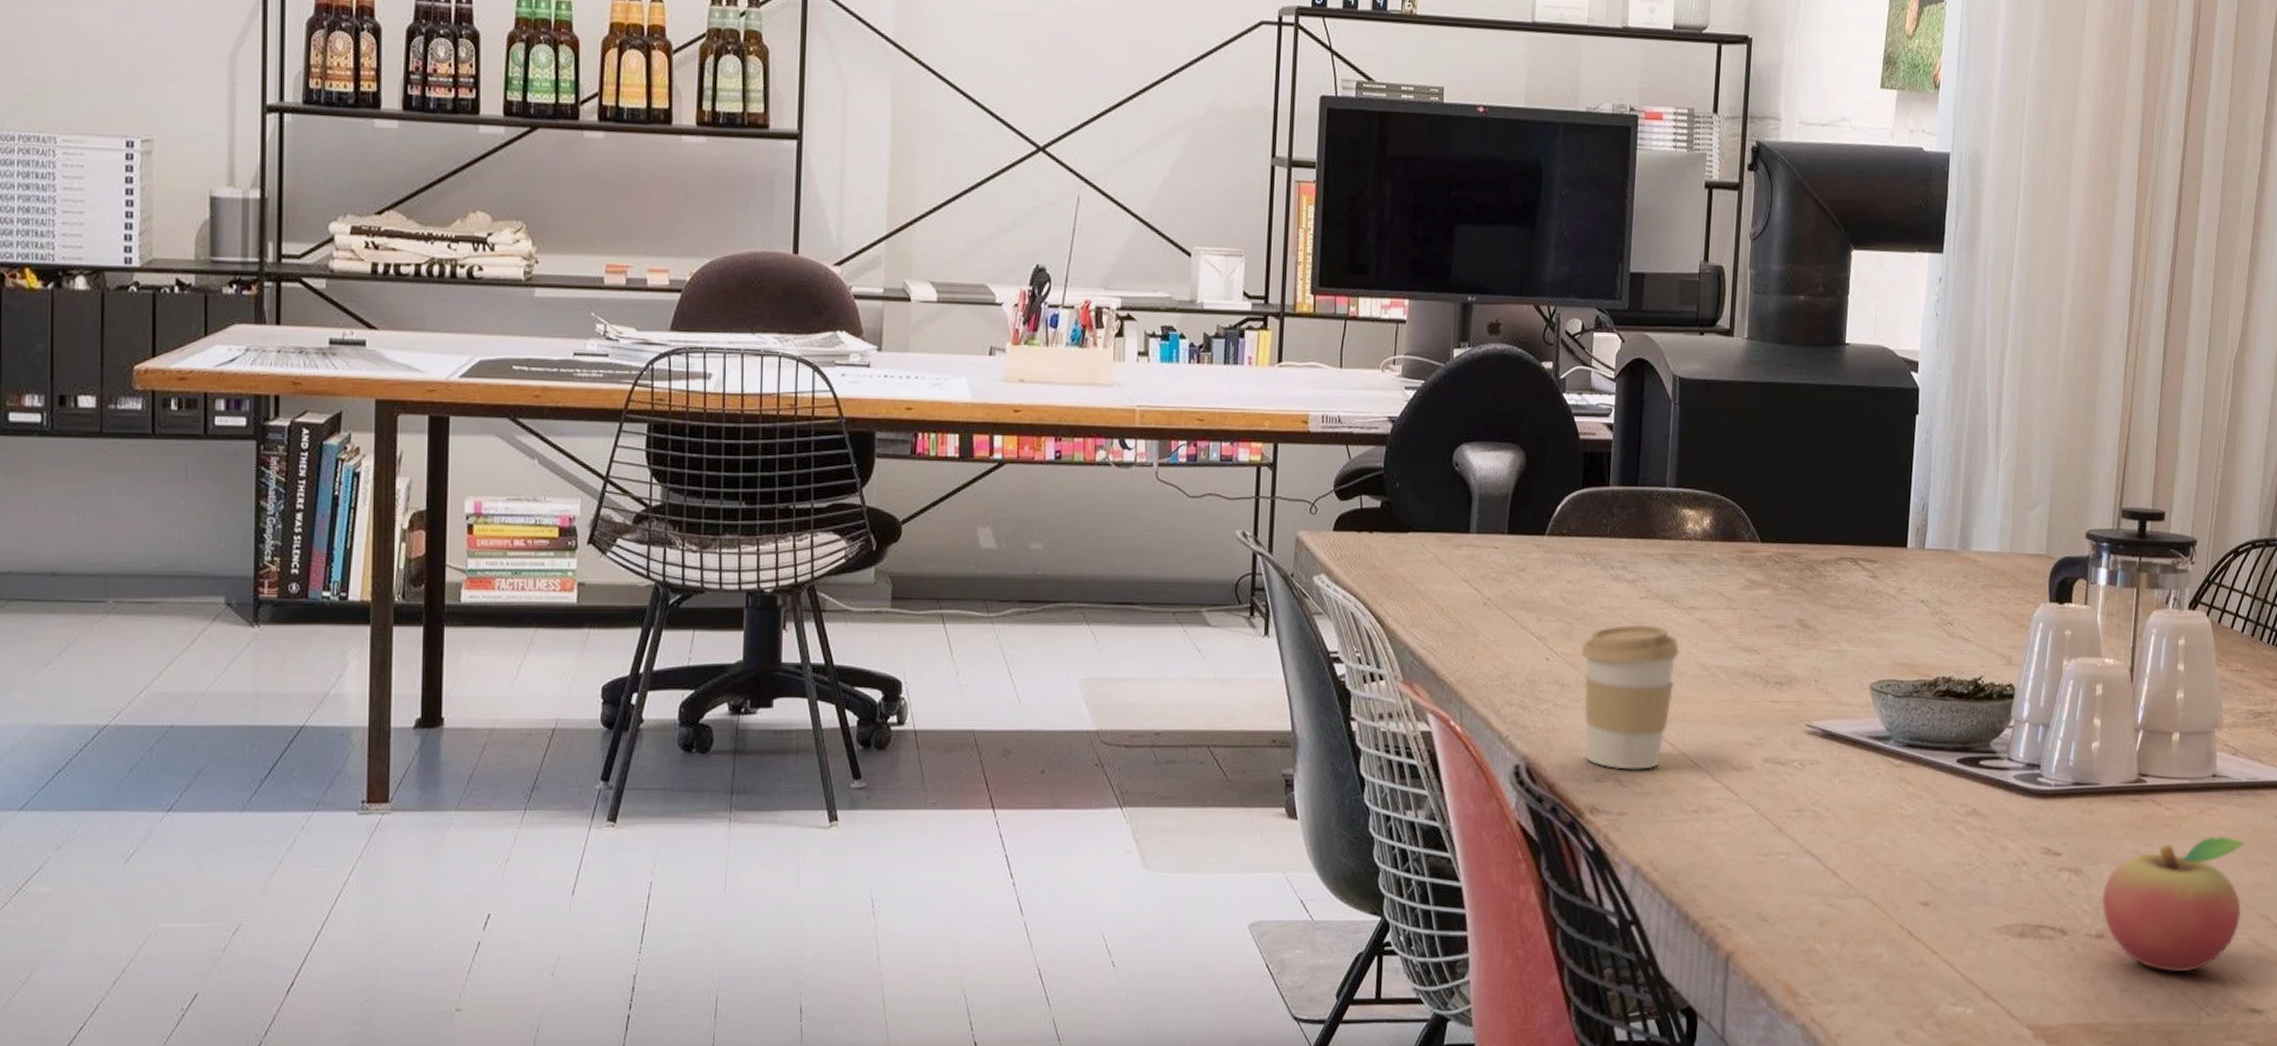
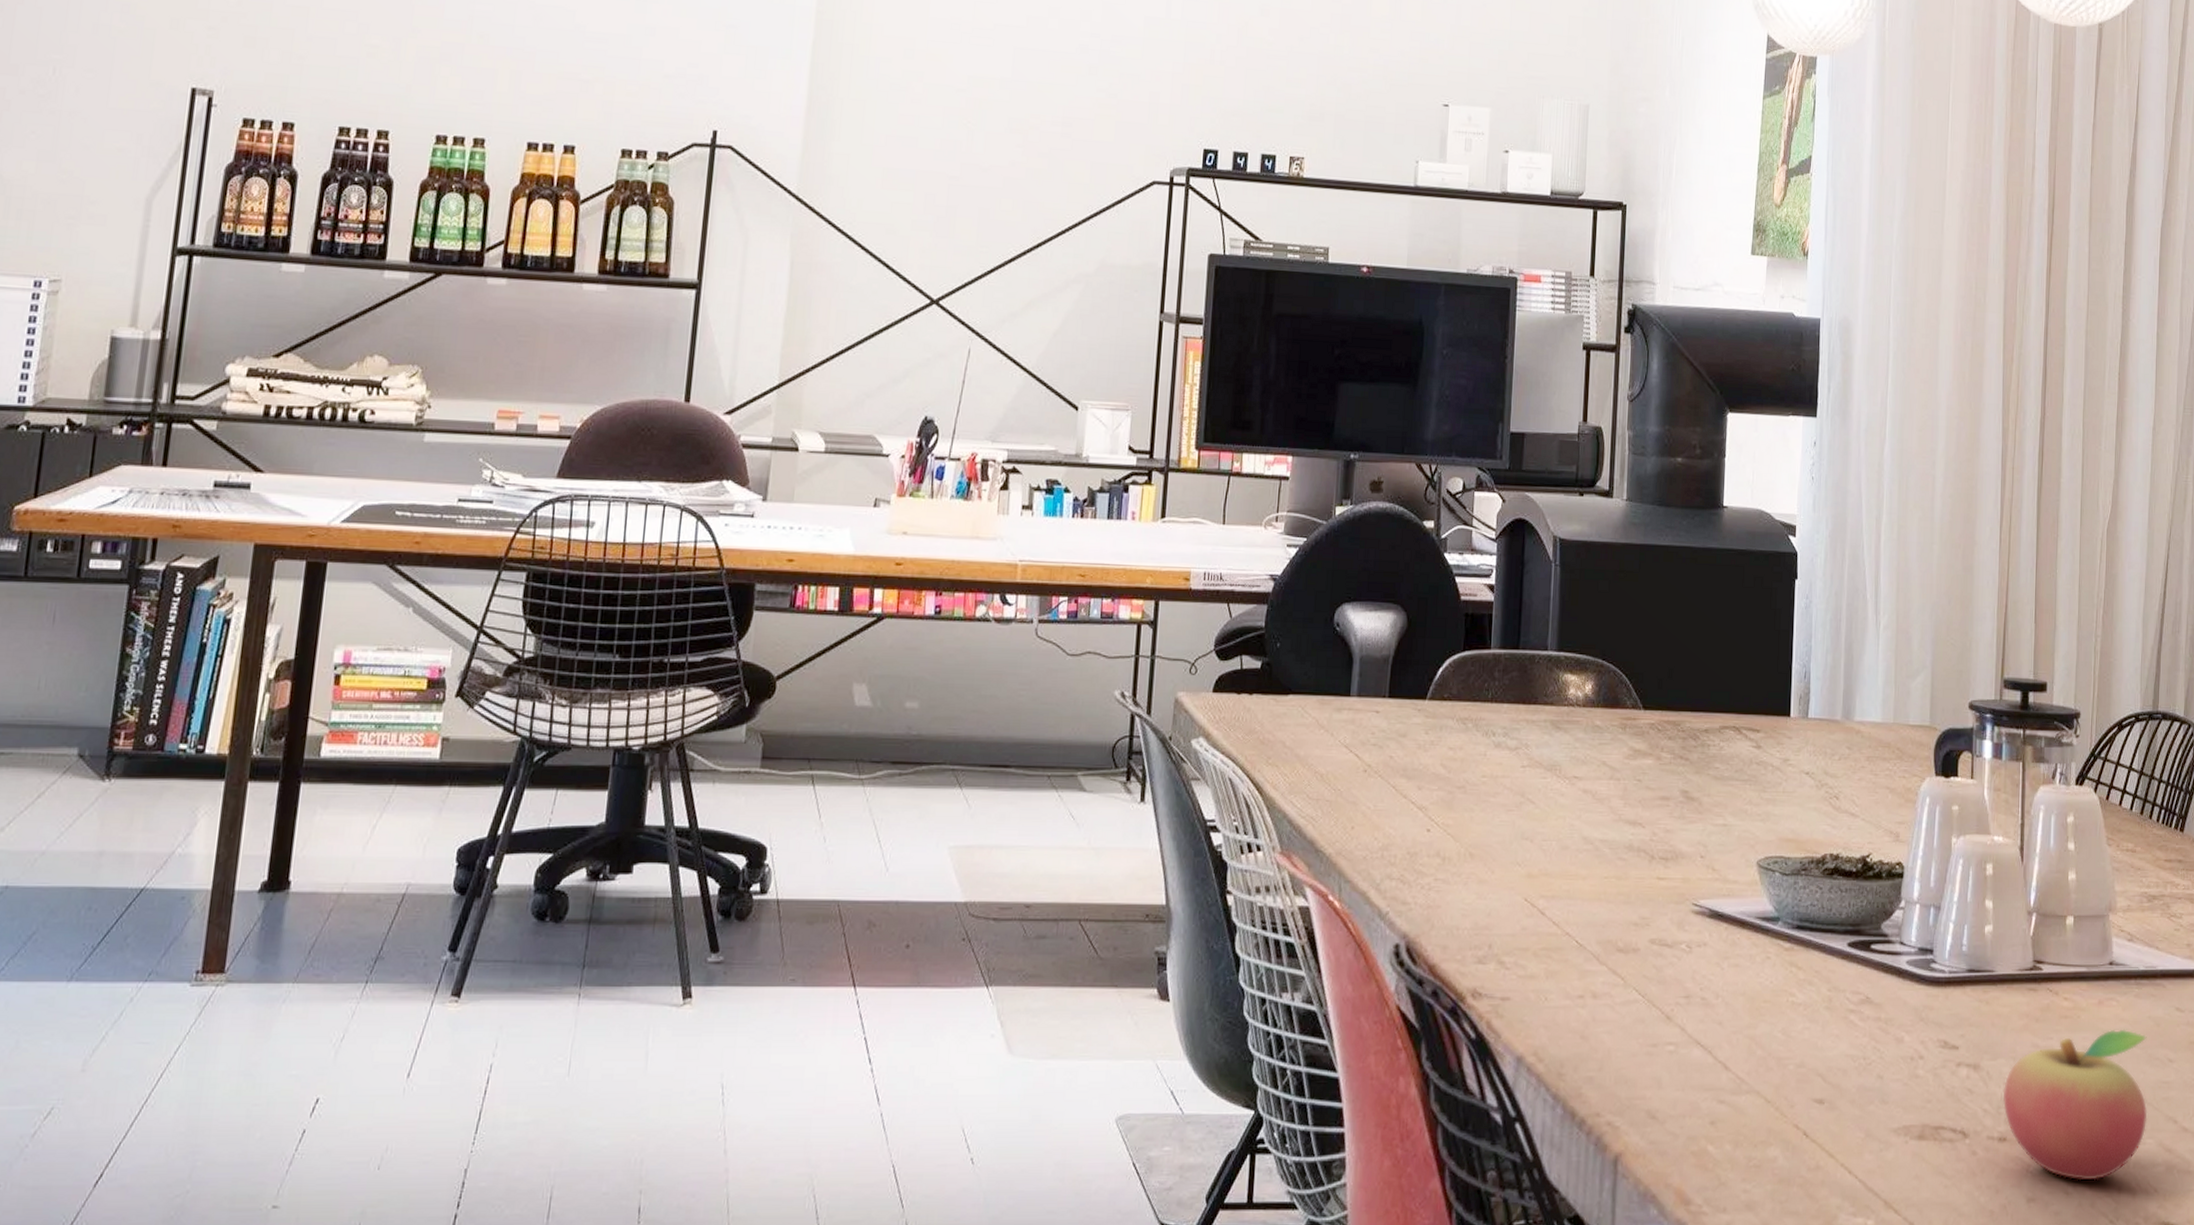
coffee cup: present [1581,624,1681,770] -> none [1462,794,1564,950]

